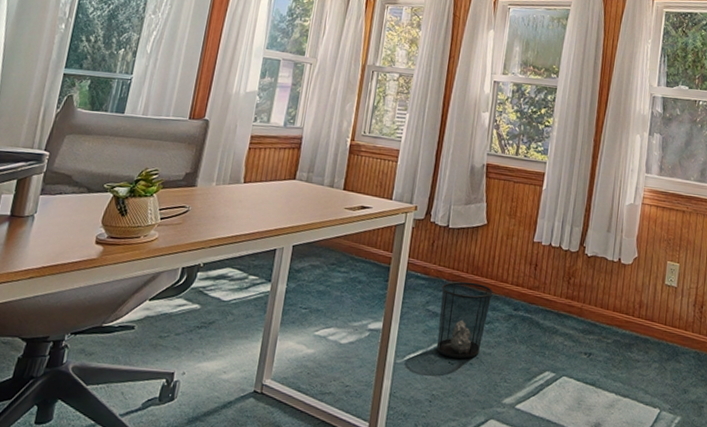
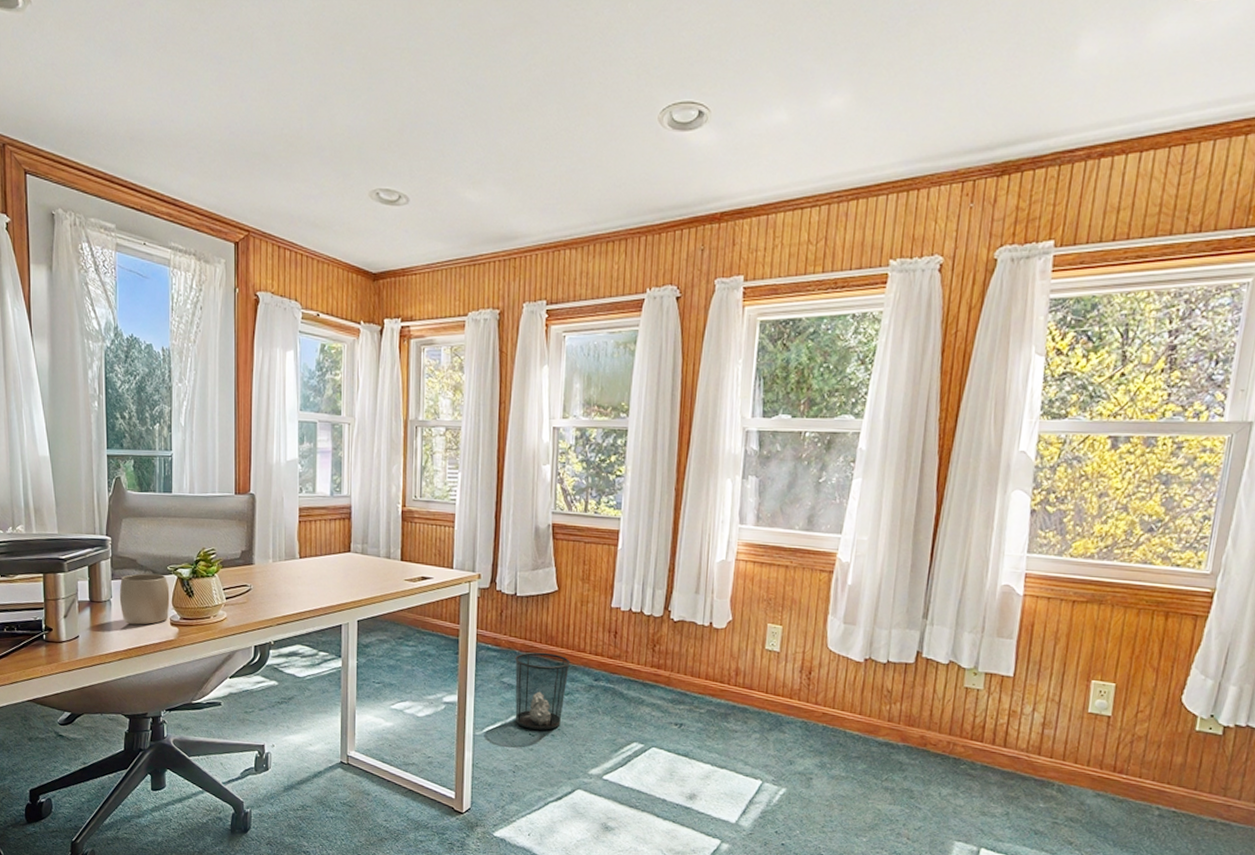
mug: none [43,190,102,242] -> present [119,573,170,625]

